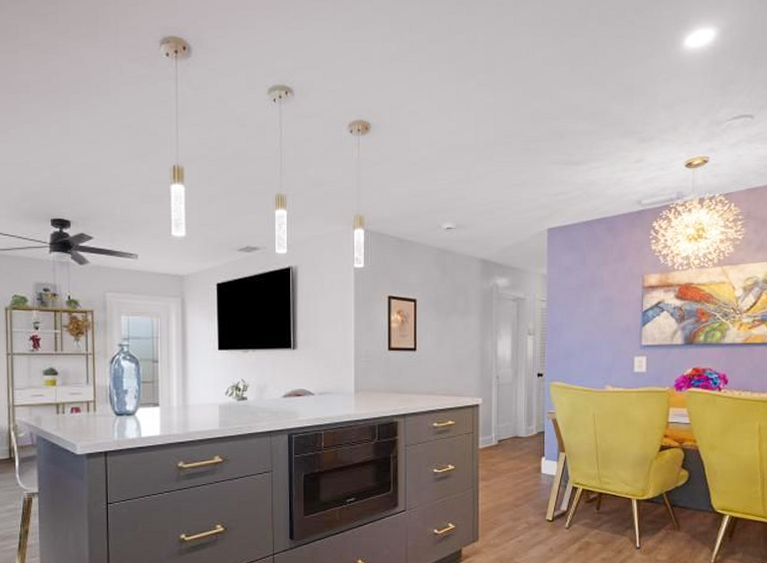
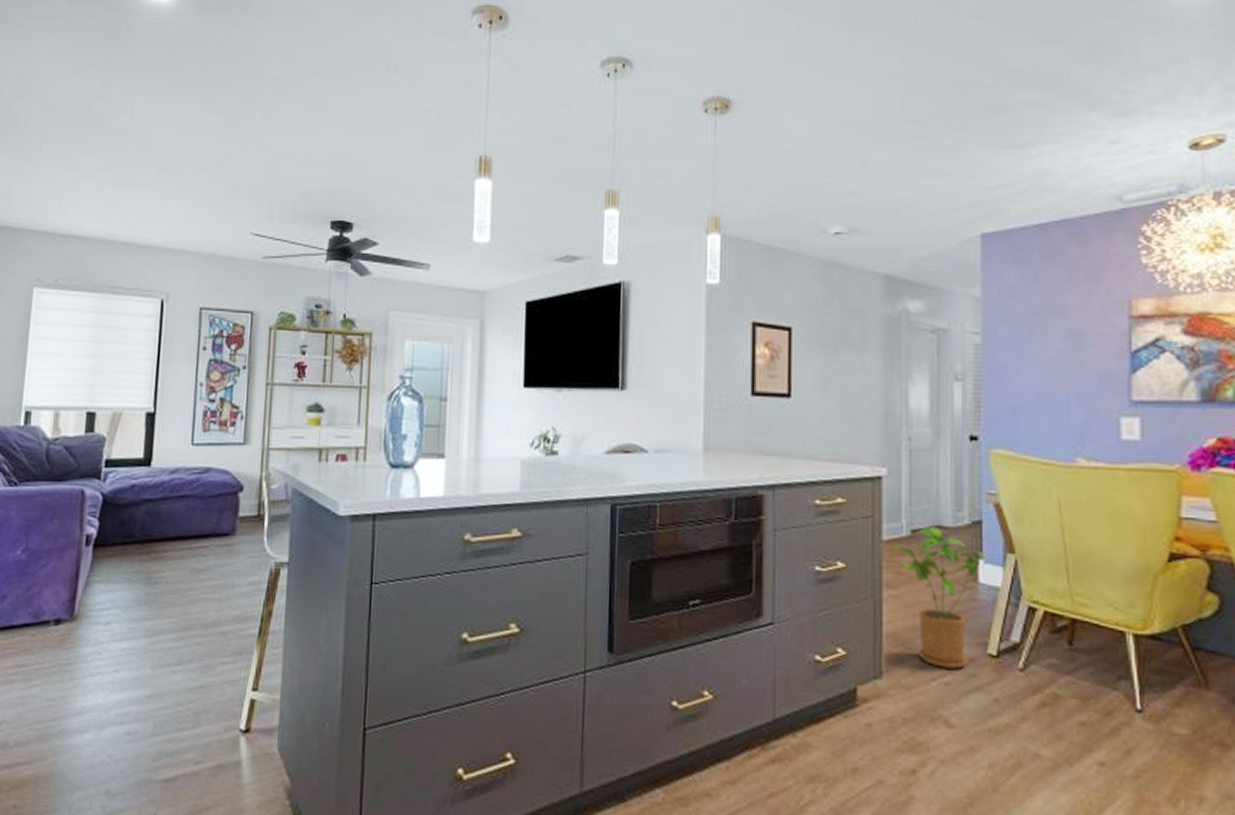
house plant: none [482,437,547,531] -> present [887,527,986,669]

